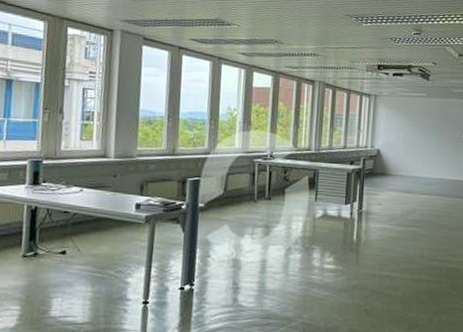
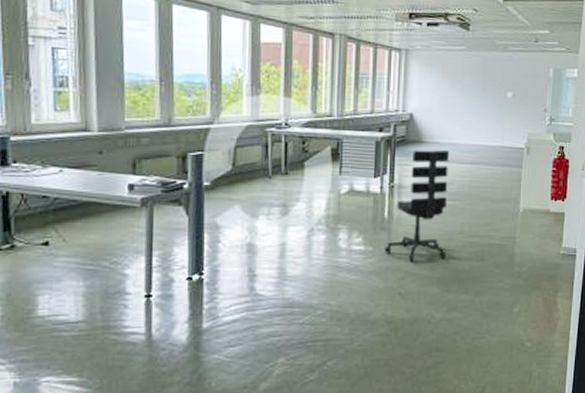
office chair: none [353,181,412,282] -> present [385,150,450,262]

